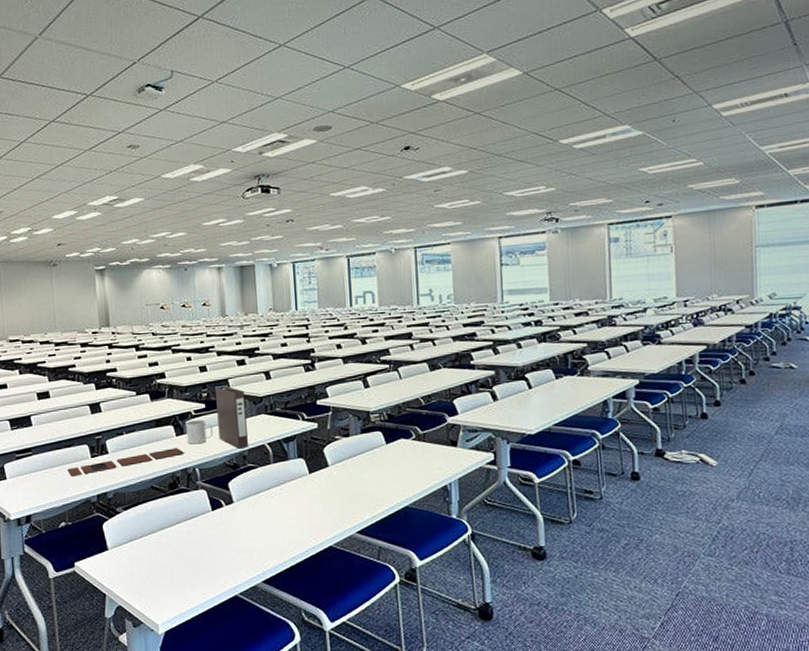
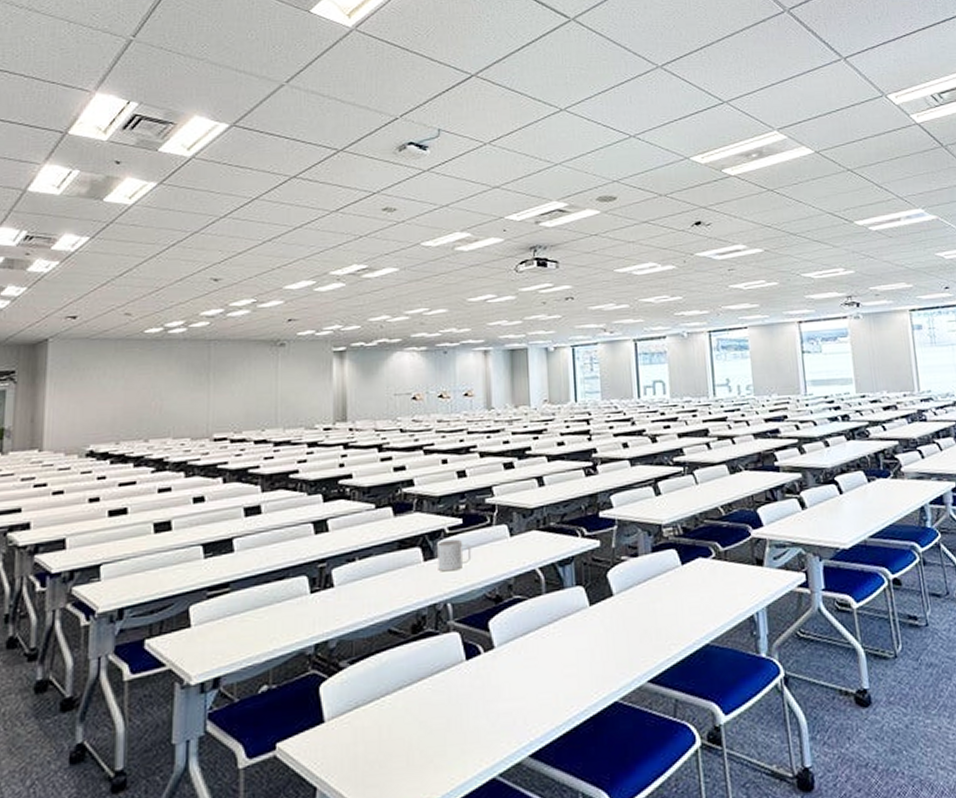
papers: present [67,448,184,477] -> none [276,577,433,620]
binder: present [215,386,248,448] -> none [476,495,515,575]

